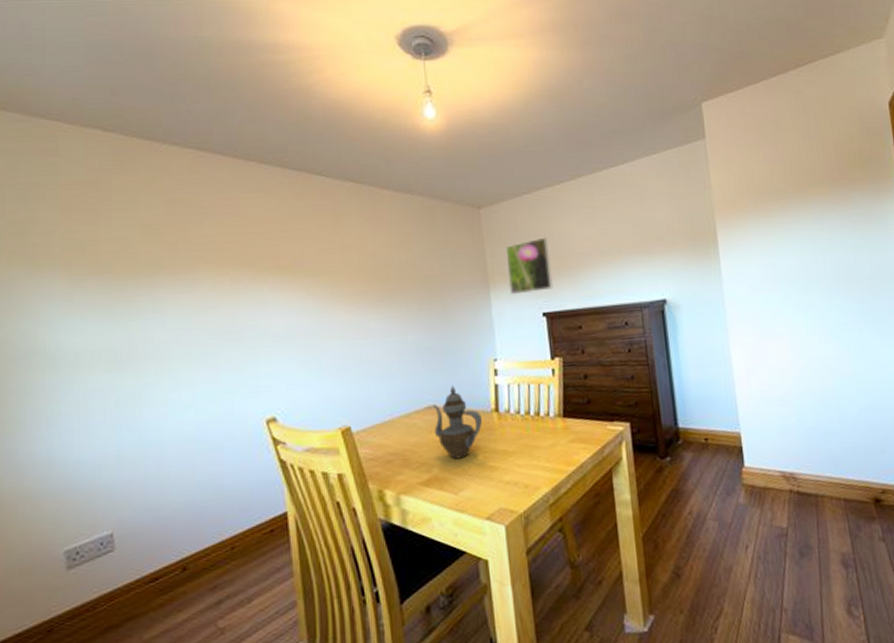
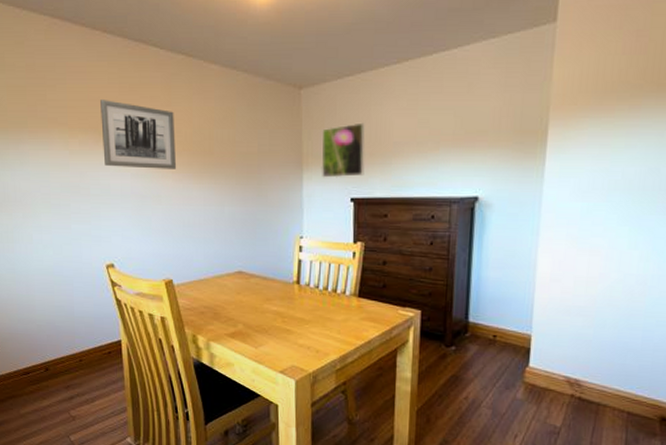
wall art: none [257,232,350,305] -> present [100,100,177,169]
teapot: present [432,385,482,460] -> none [241,255,284,320]

